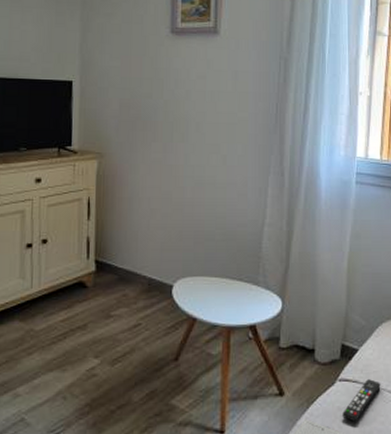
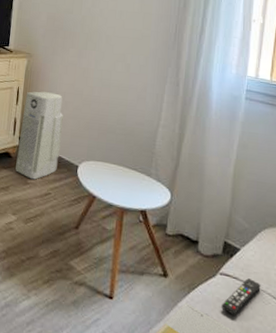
air purifier: none [94,200,150,310] -> present [15,91,63,180]

